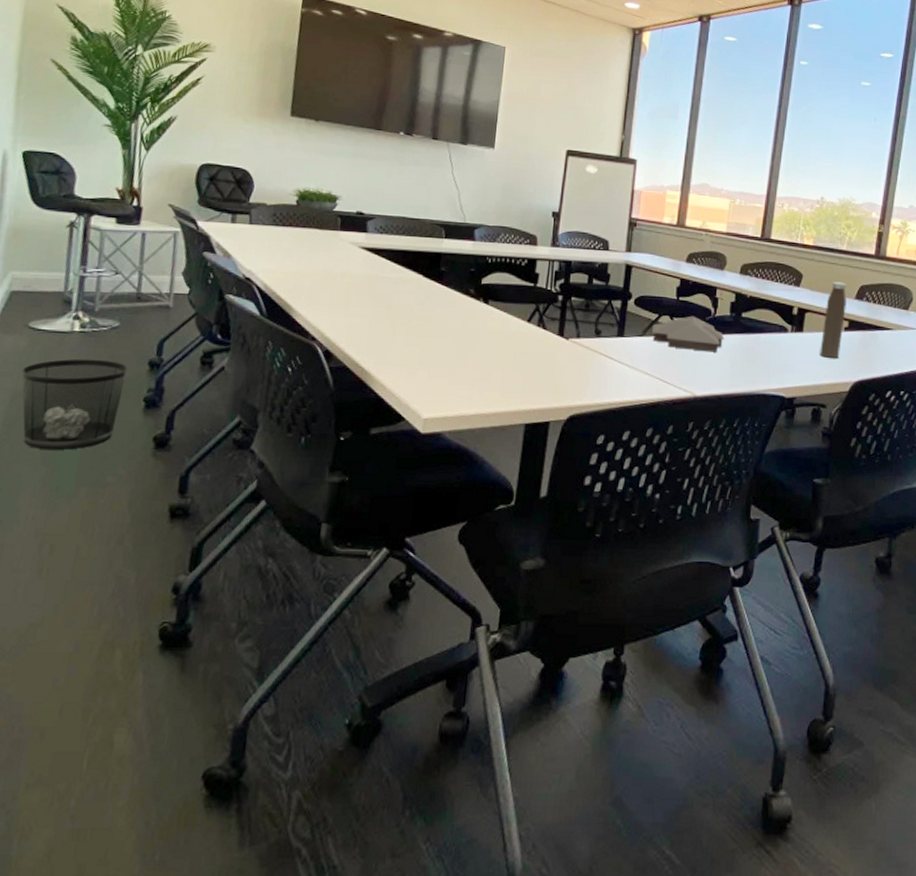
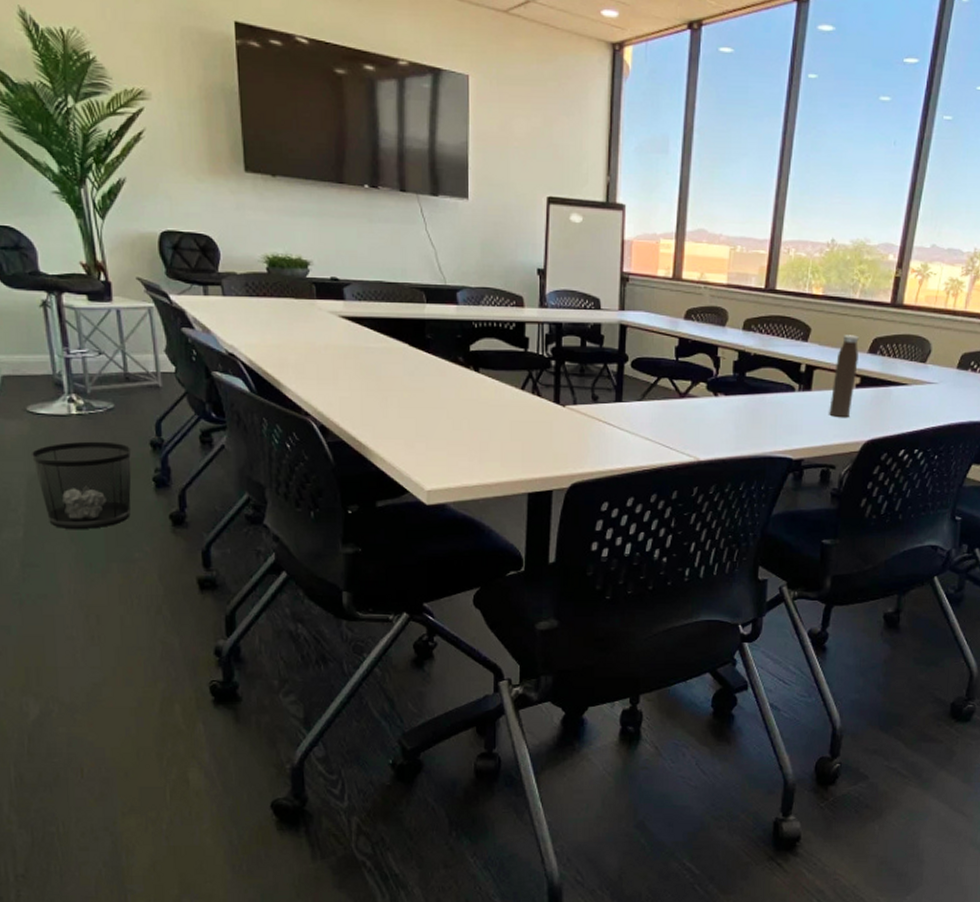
papers: present [652,315,725,353] -> none [652,377,728,415]

